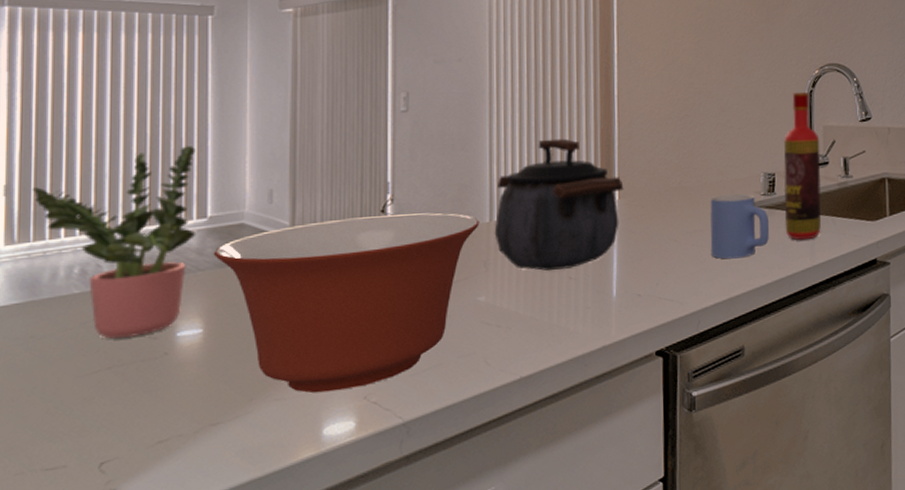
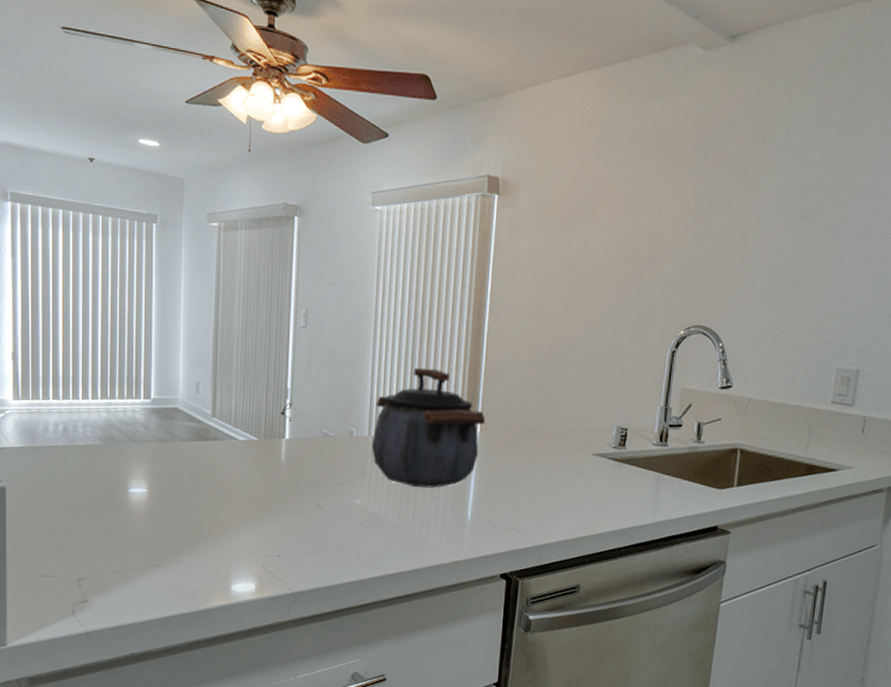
potted plant: present [31,146,197,339] -> none [30,336,143,487]
mixing bowl: present [213,213,480,393] -> none [155,415,360,558]
mug: present [710,193,770,259] -> none [558,441,617,504]
bottle: present [783,92,822,241] -> none [631,350,676,497]

